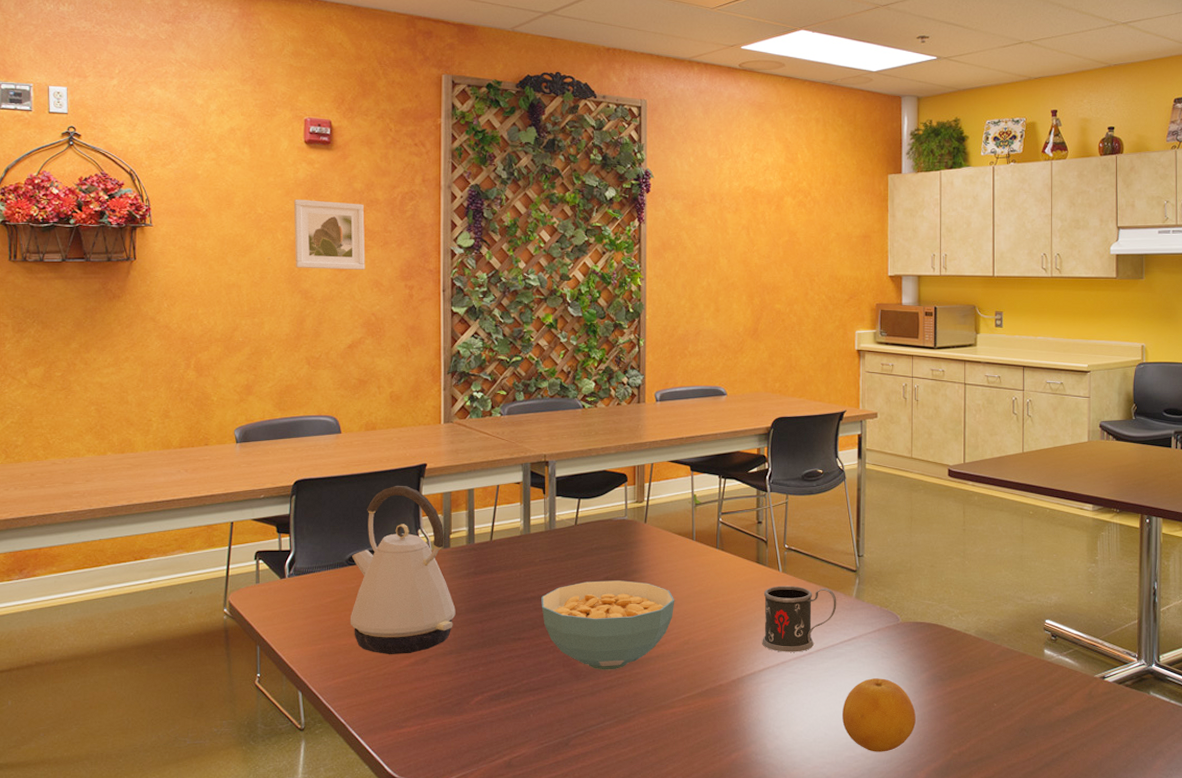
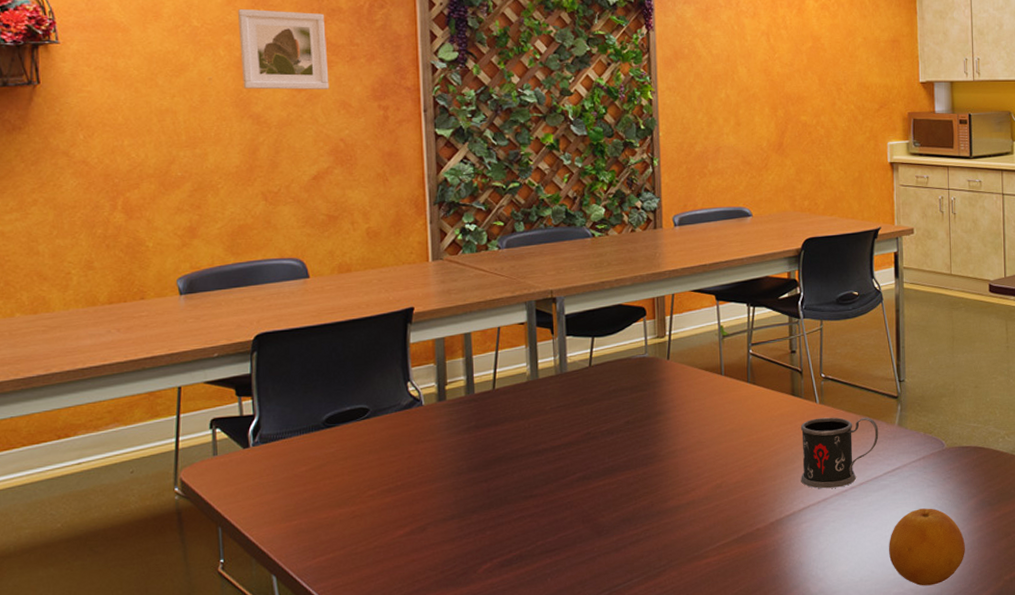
kettle: present [350,486,456,654] -> none [330,334,456,526]
cereal bowl: present [541,580,675,670] -> none [554,423,705,524]

